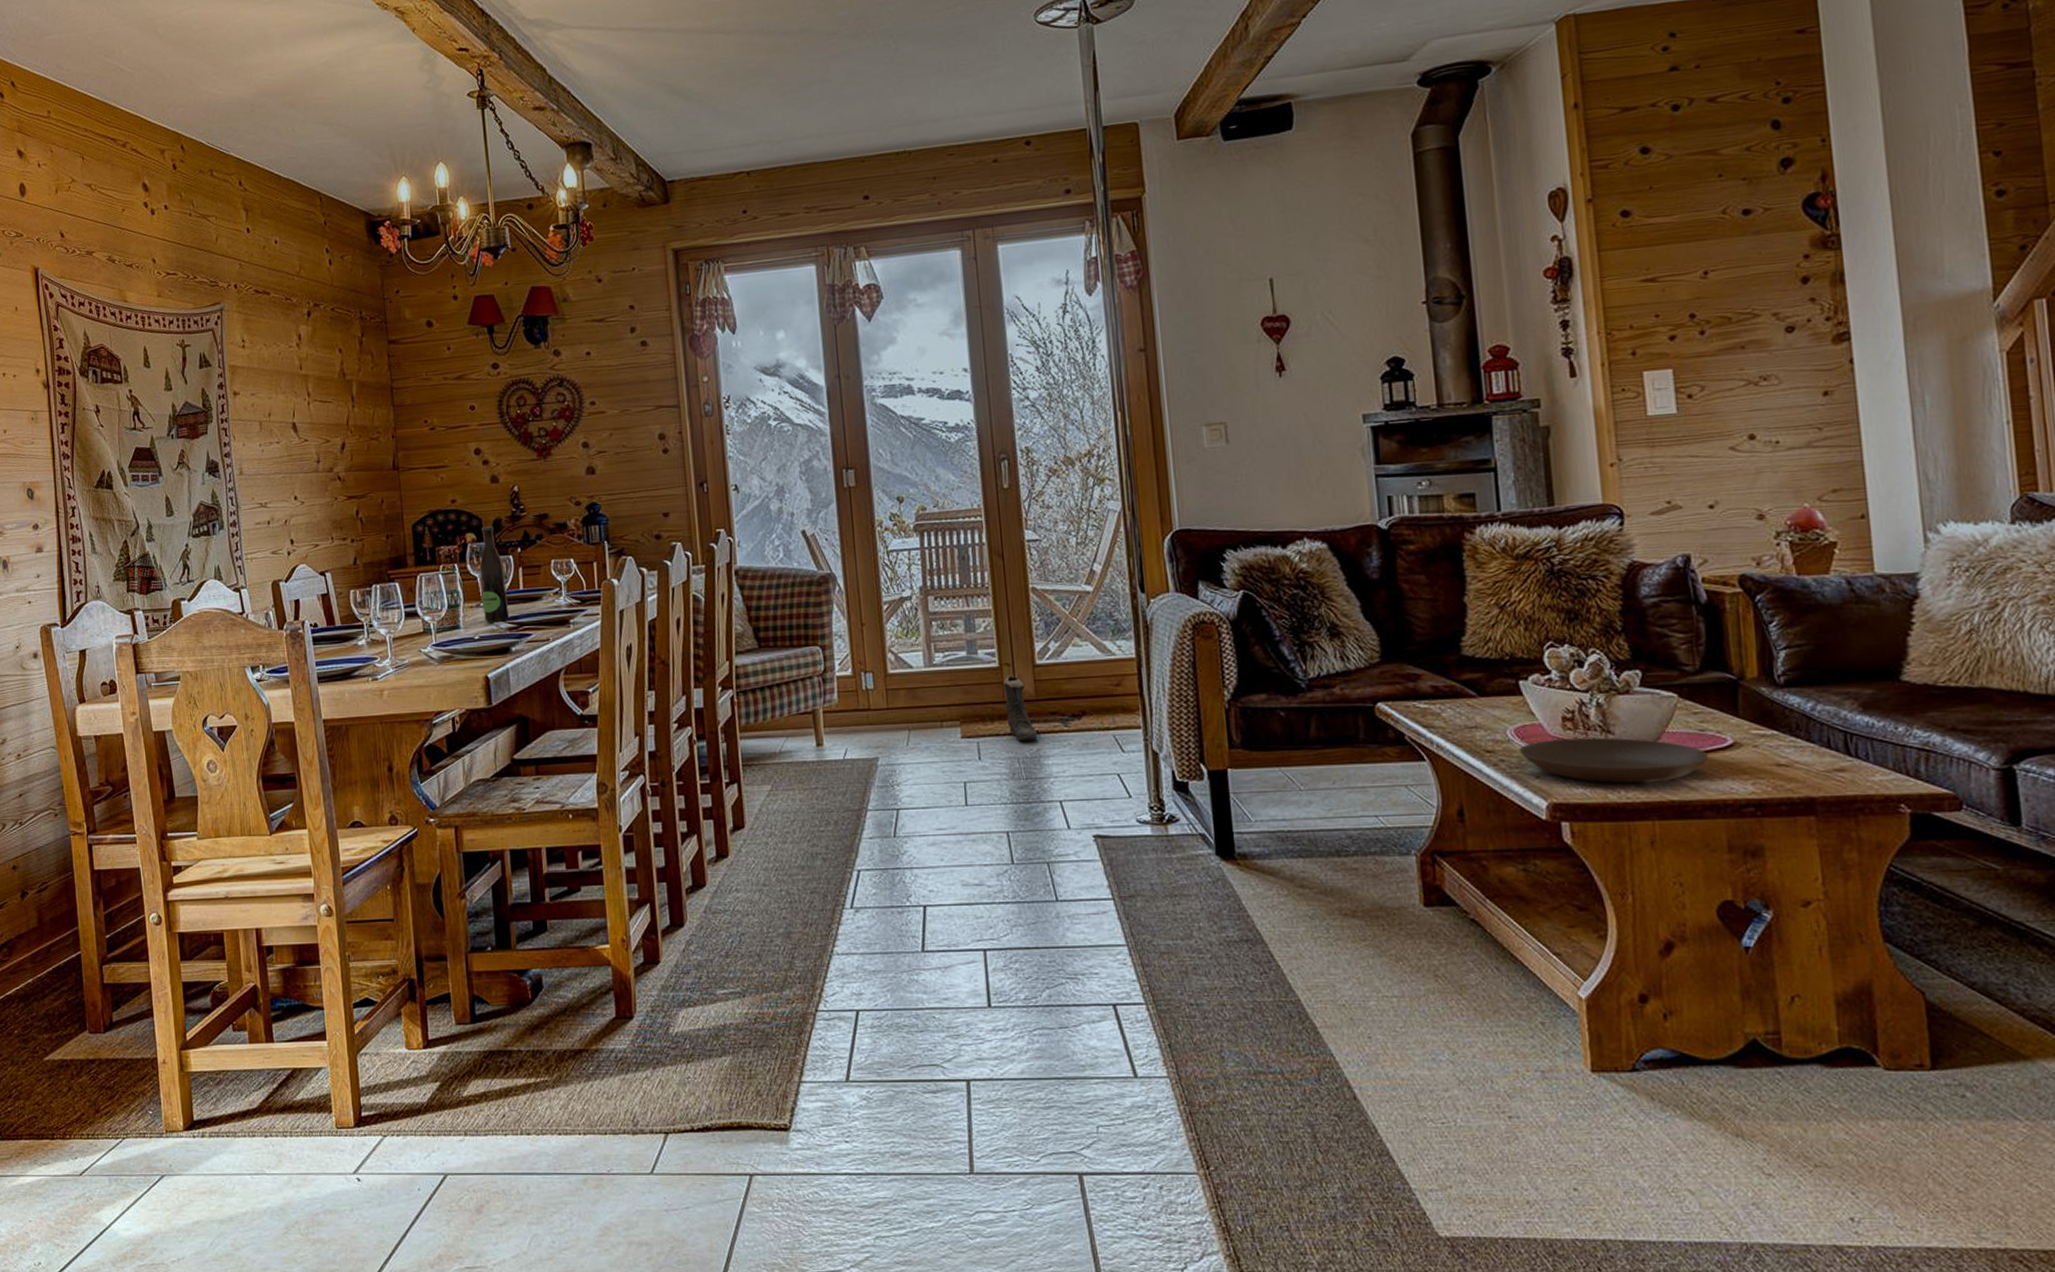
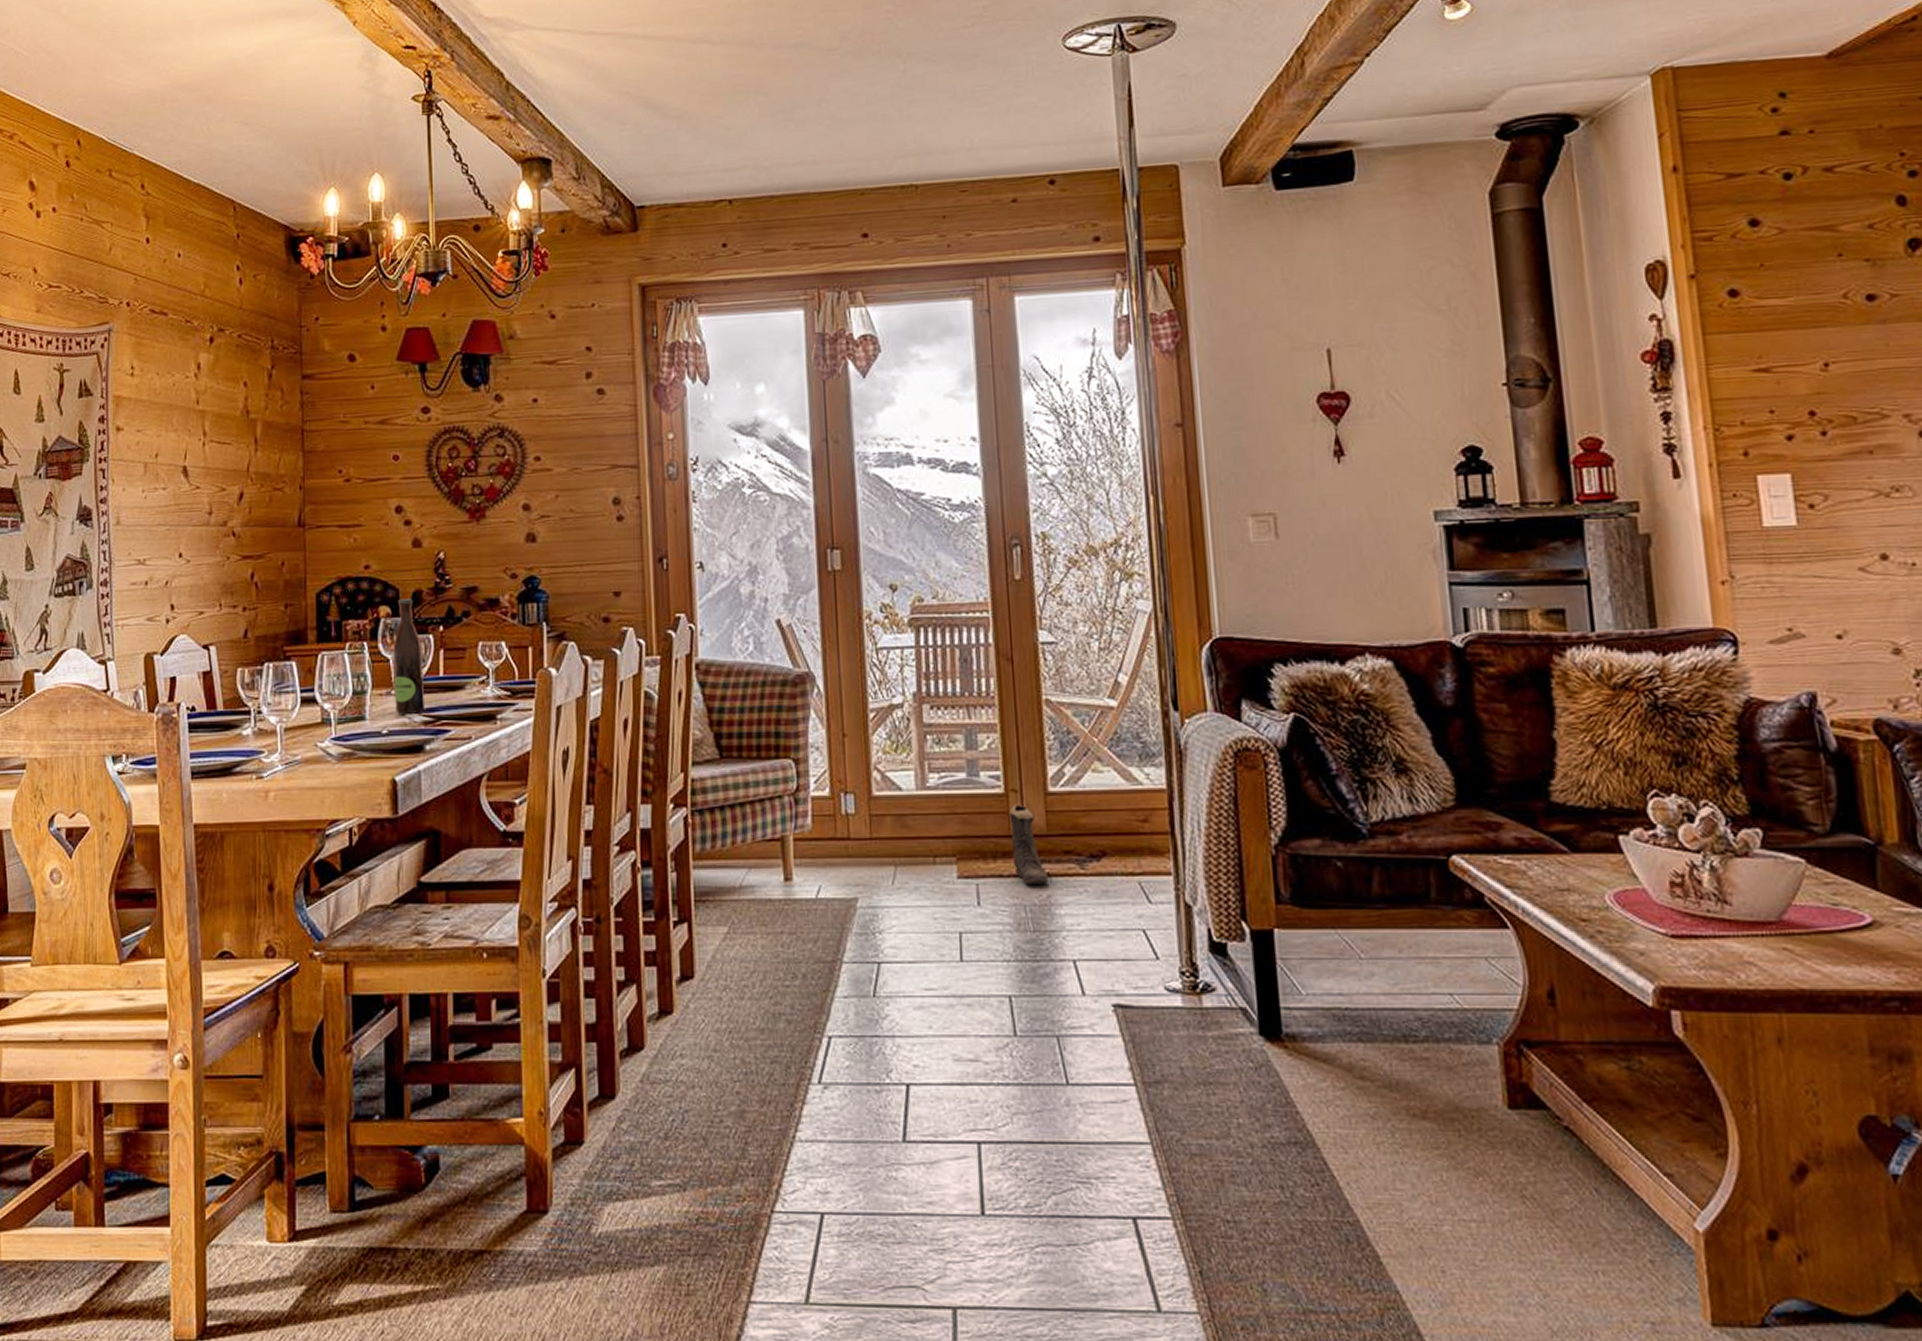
bowl: present [1518,737,1710,784] -> none [1619,908,1845,966]

